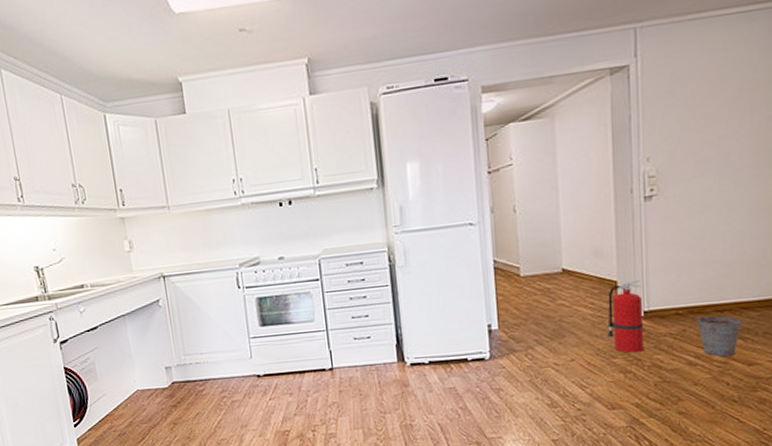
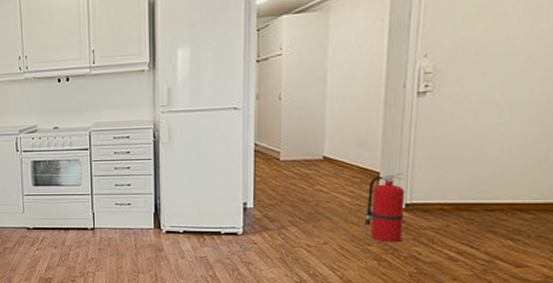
bucket: present [695,315,744,357] -> none [461,214,516,256]

